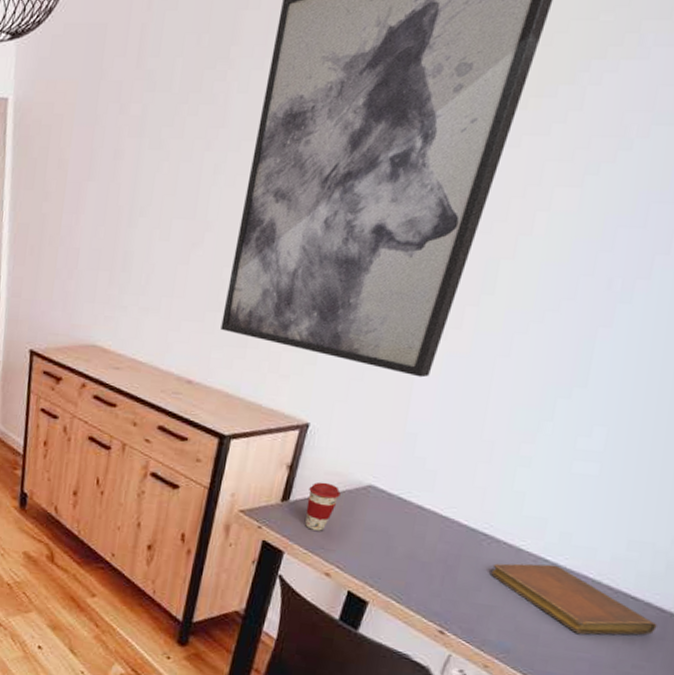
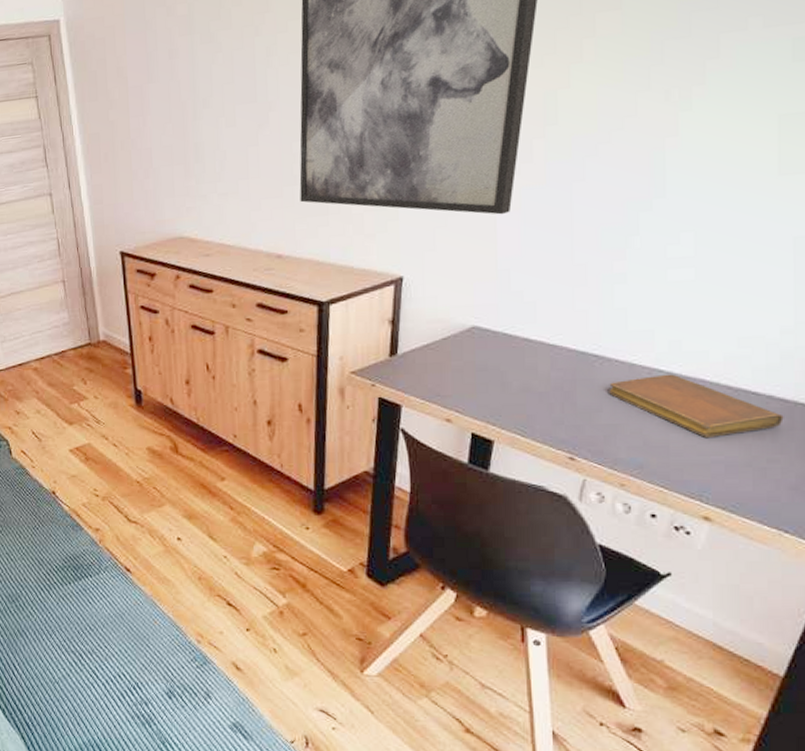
coffee cup: present [305,482,341,531] -> none [415,331,446,379]

